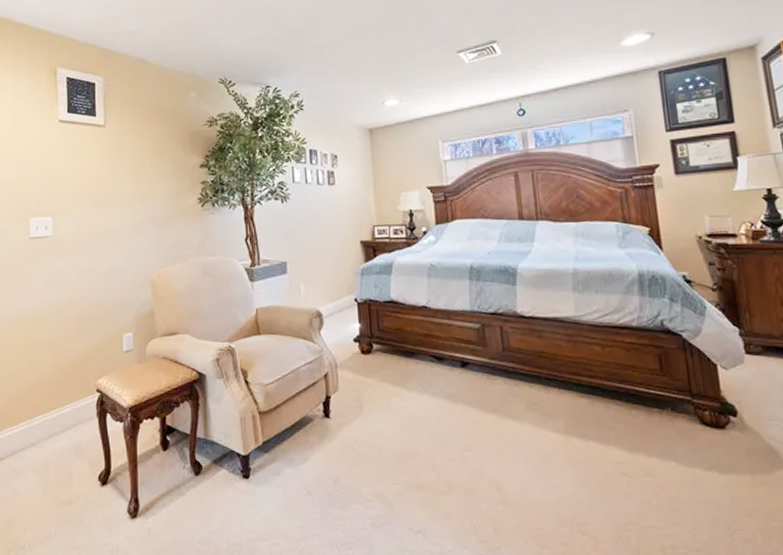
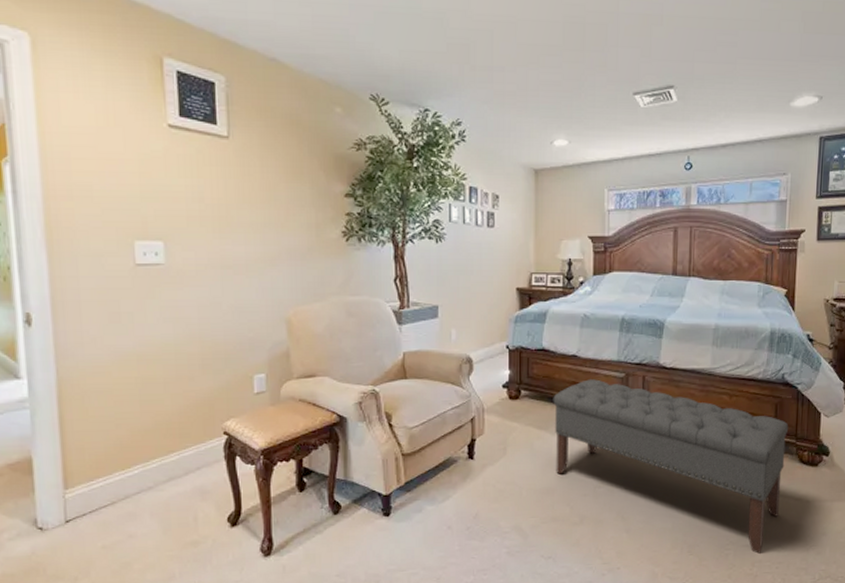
bench: none [406,331,687,537] -> present [553,379,789,554]

